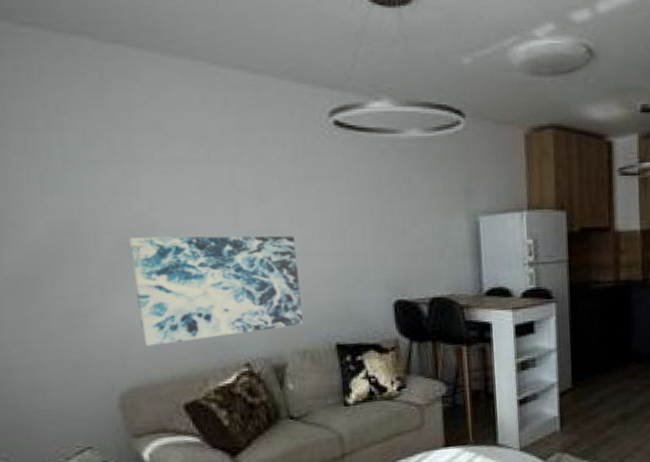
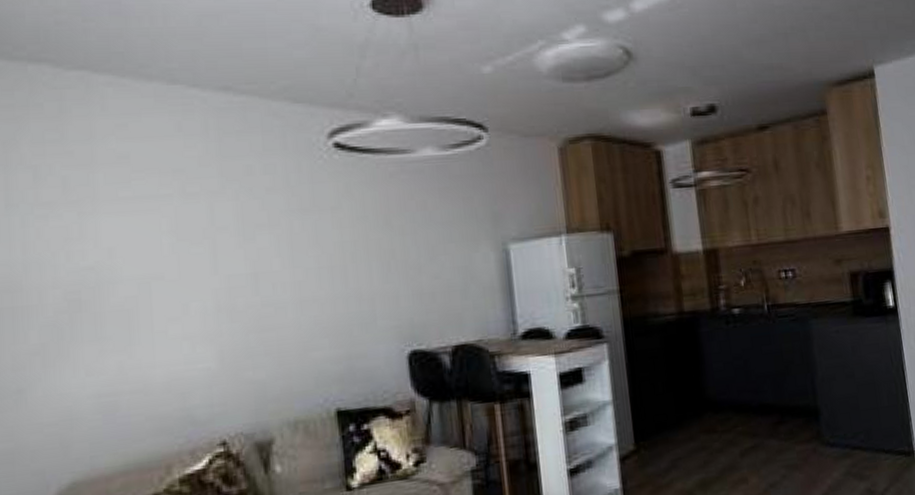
wall art: present [129,236,303,347] -> none [81,279,295,427]

